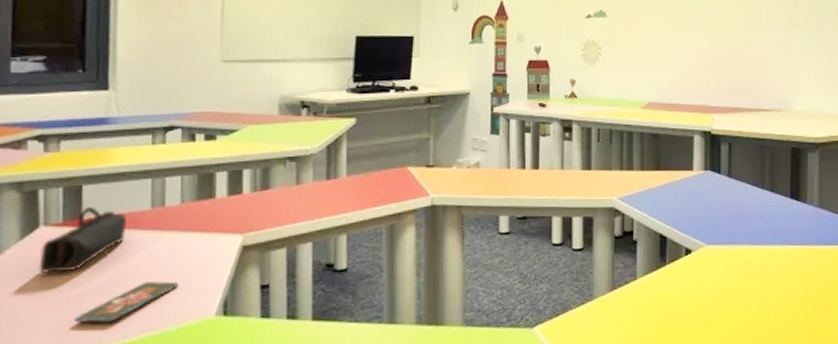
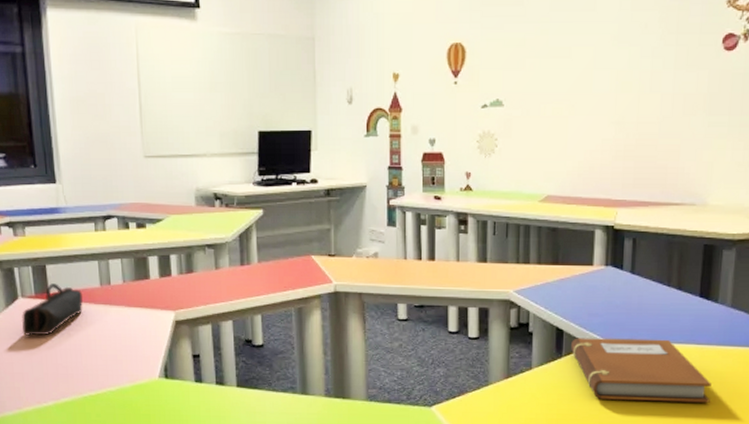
smartphone: present [74,281,179,324] -> none [52,347,128,378]
notebook: none [675,241,805,307] -> present [571,338,711,403]

